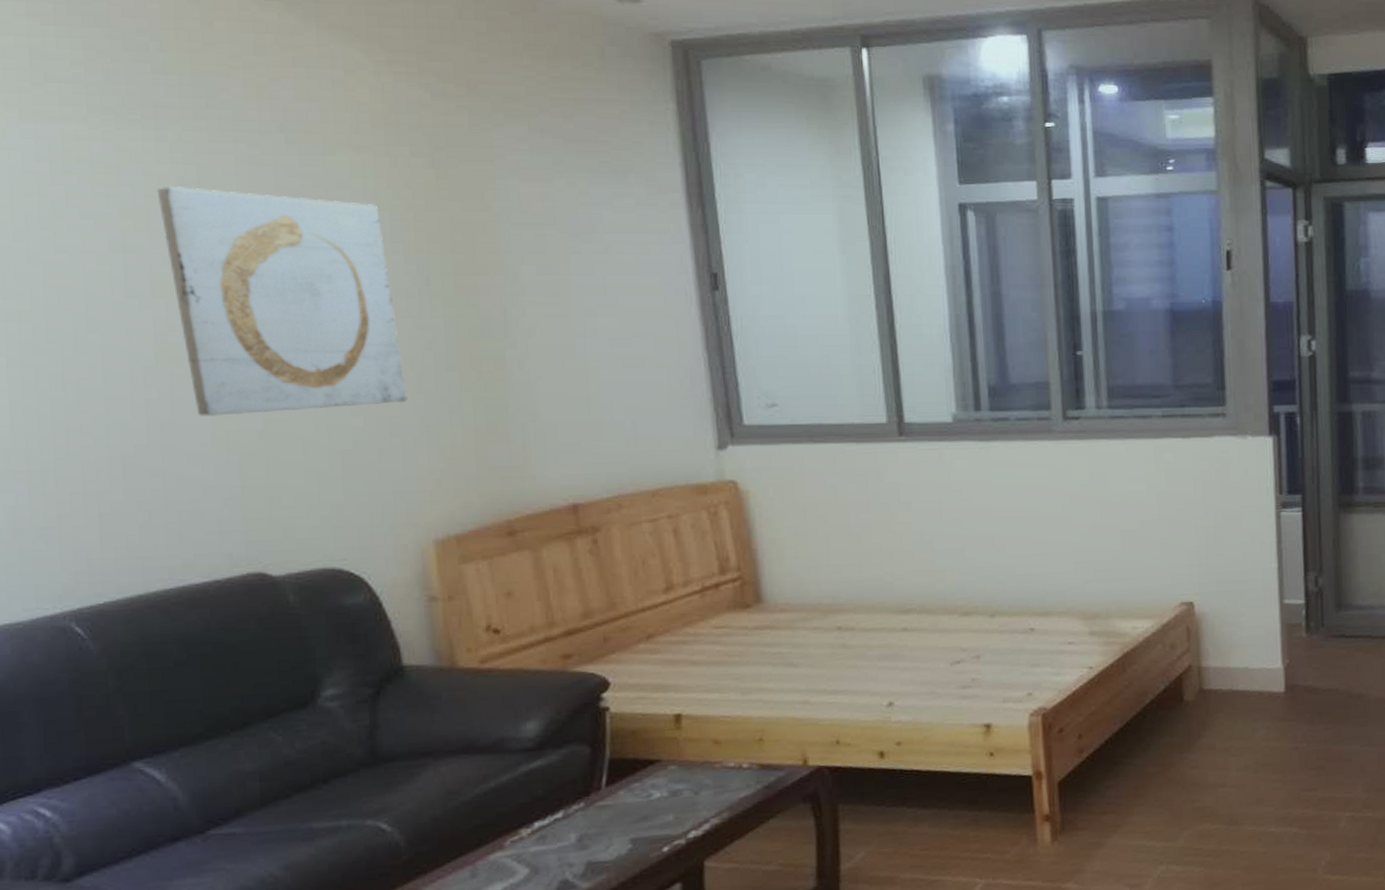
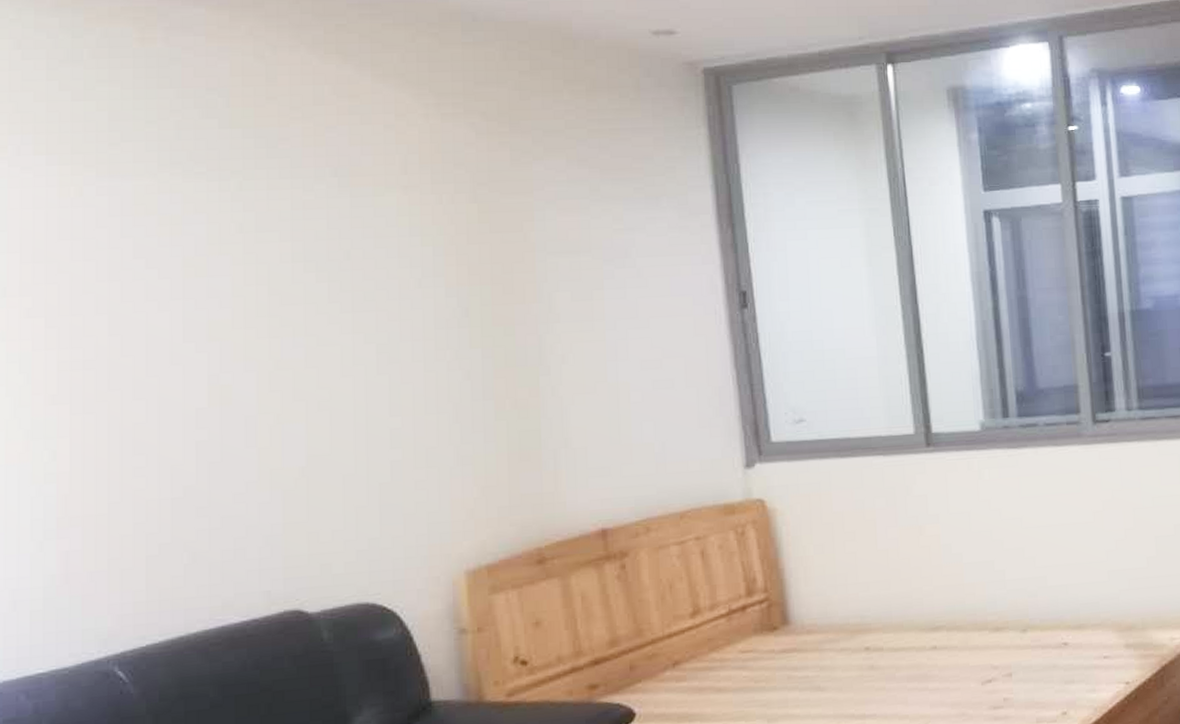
wall art: present [156,187,407,416] -> none [217,233,444,455]

